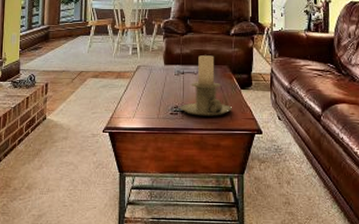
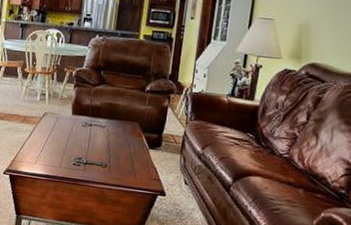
candle holder: present [179,55,233,116] -> none [82,109,138,172]

